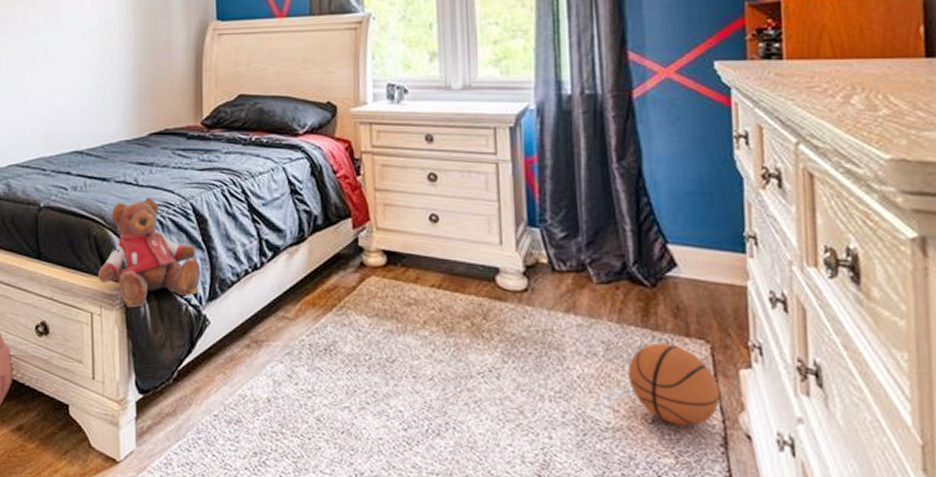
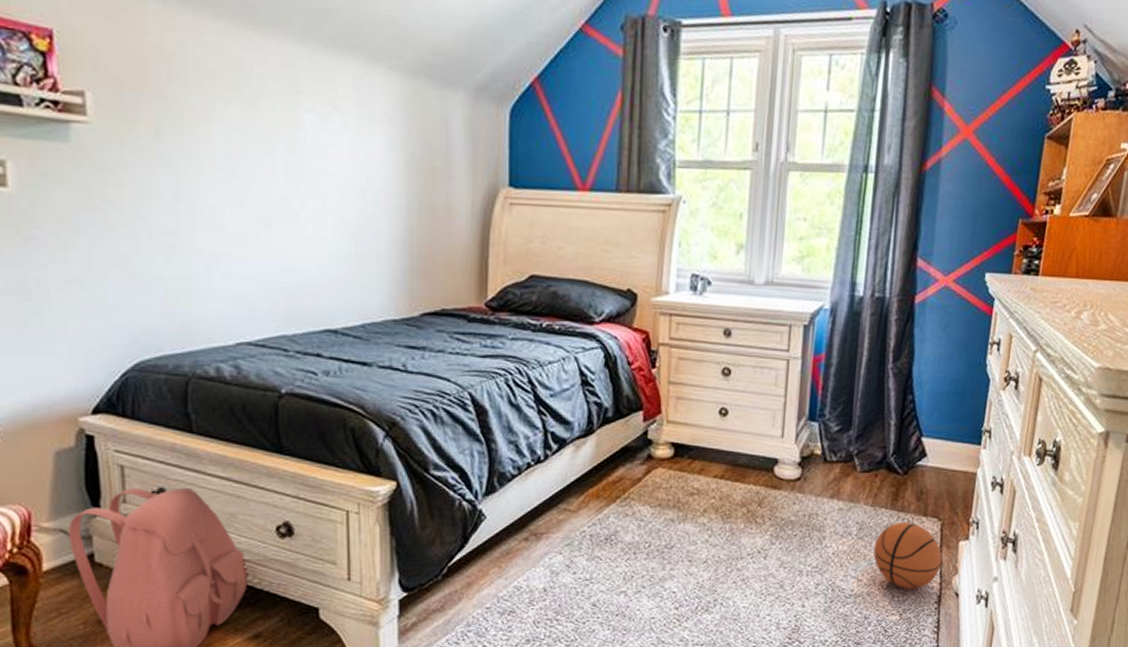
teddy bear: present [98,197,201,308] -> none [356,385,478,505]

